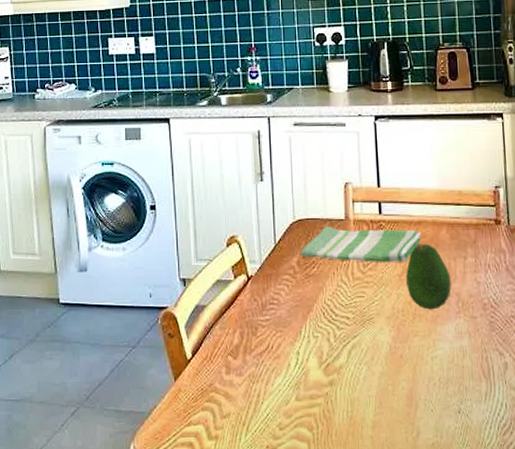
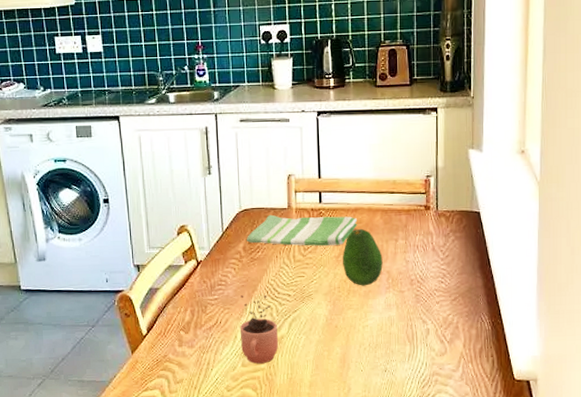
cocoa: none [293,316,337,397] -> present [239,294,279,364]

